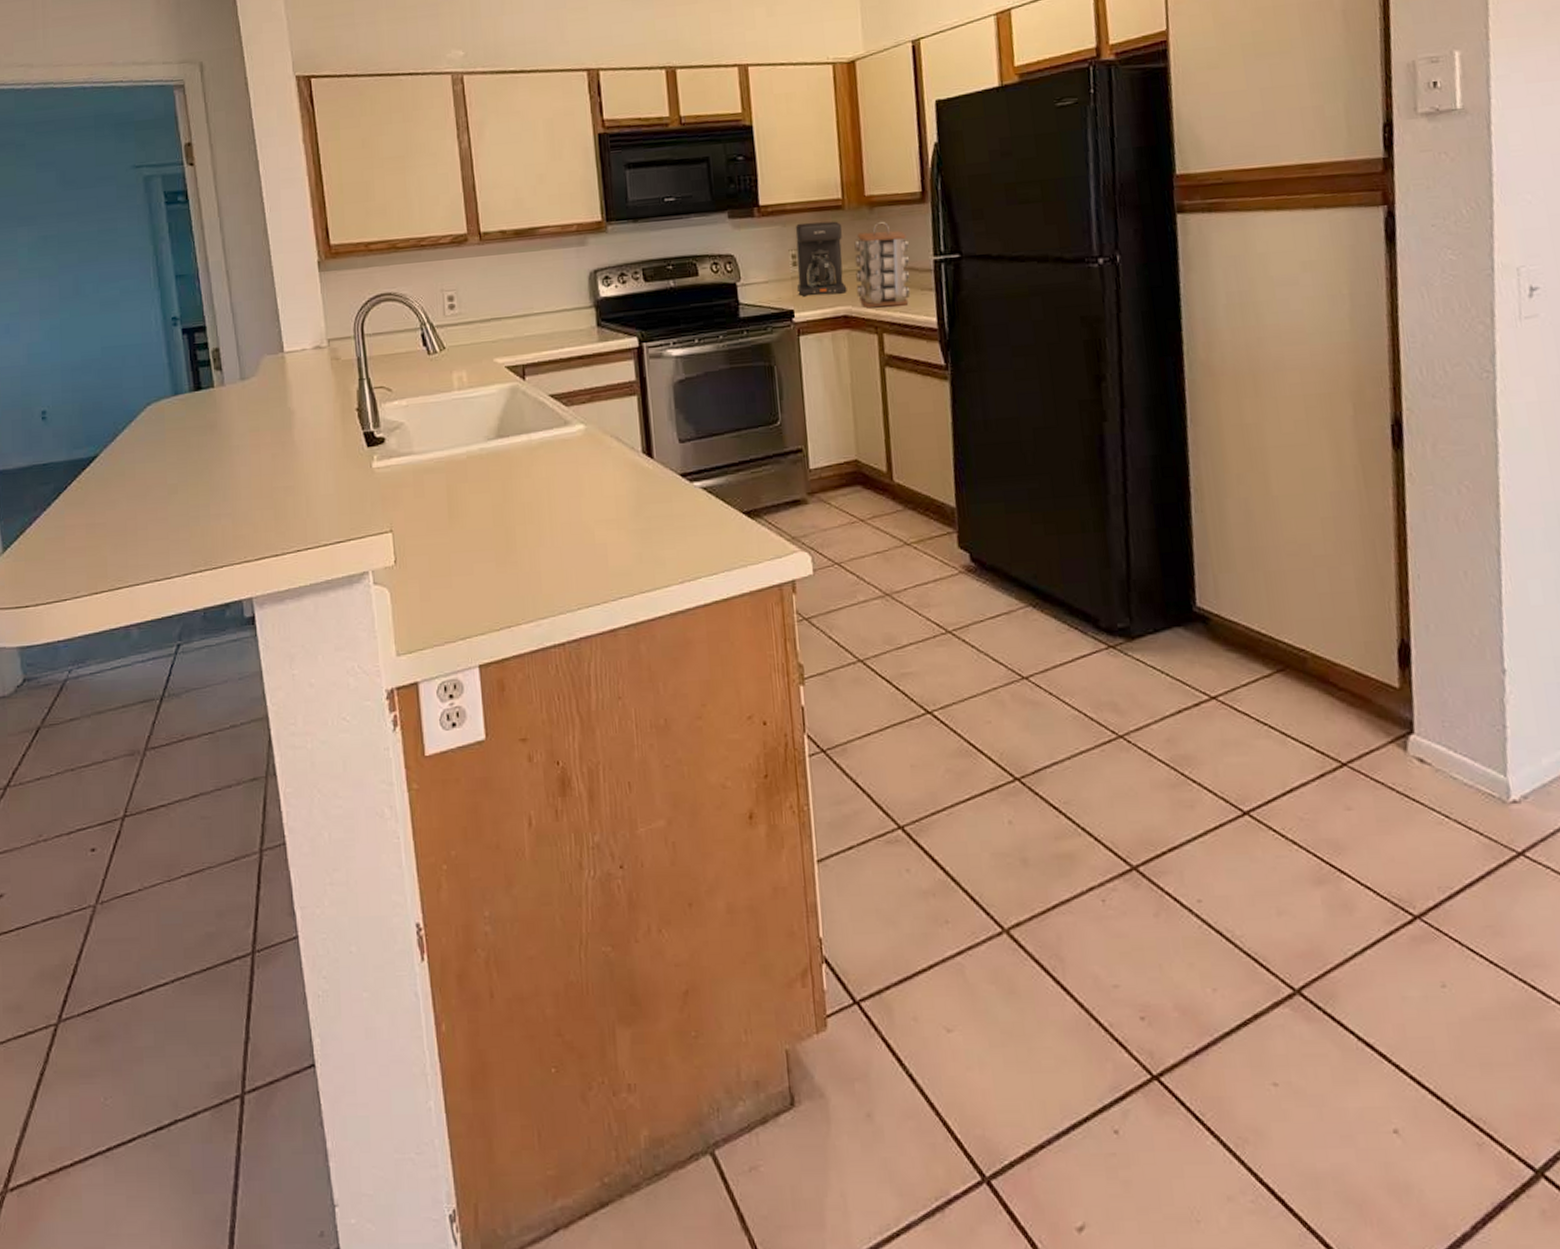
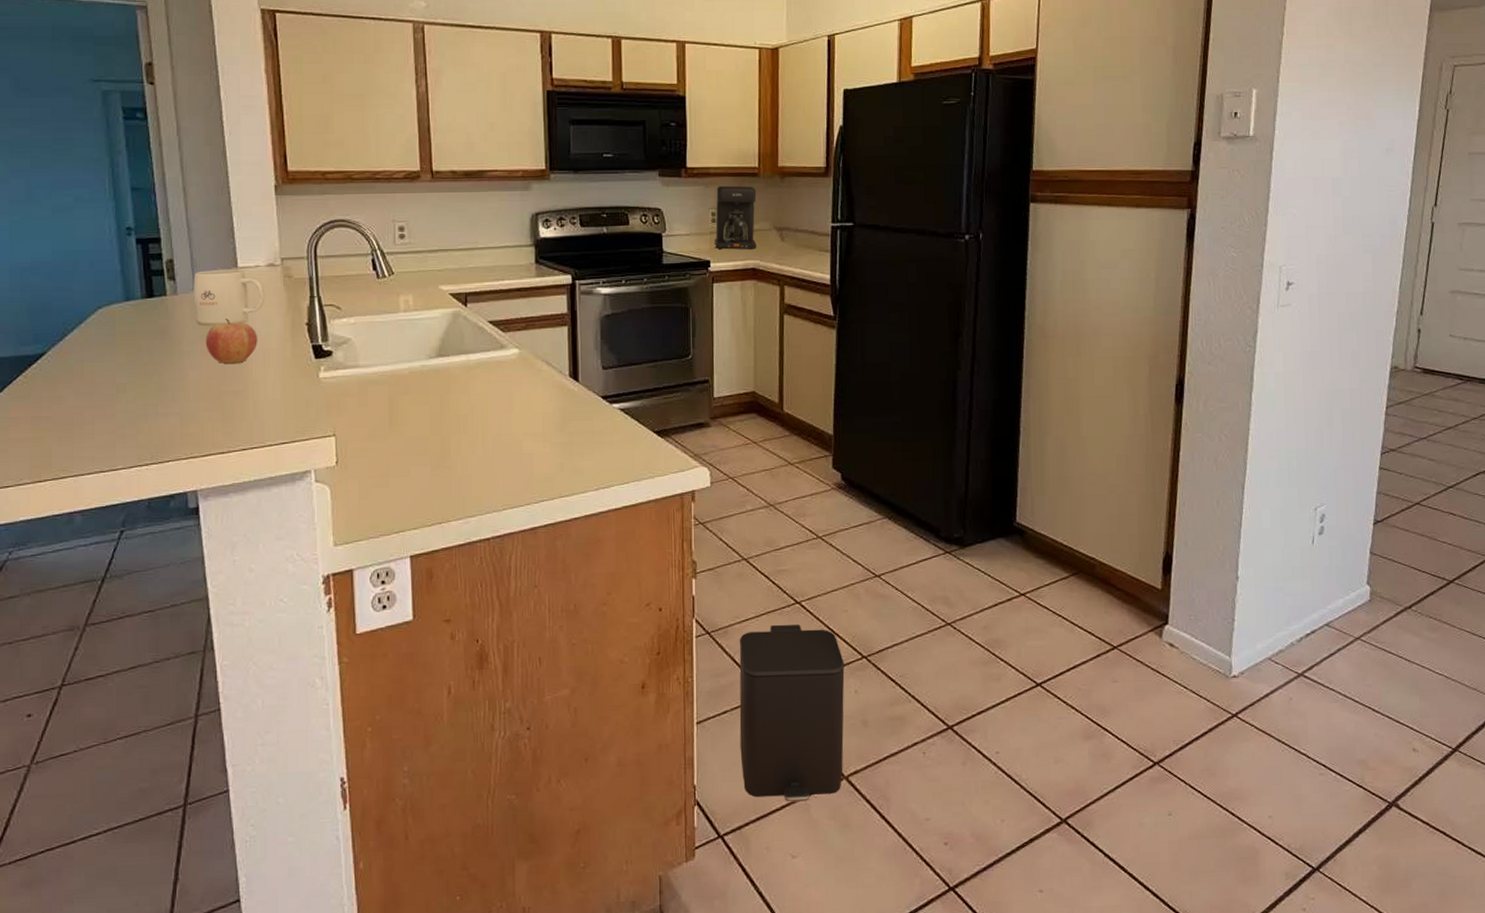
mug: none [240,354,313,418] -> present [193,270,265,327]
fruit: none [254,408,308,458] -> present [205,318,258,363]
spice rack: present [854,221,911,308] -> none [764,189,812,263]
pedal bin: none [861,739,1003,961] -> present [739,624,845,802]

